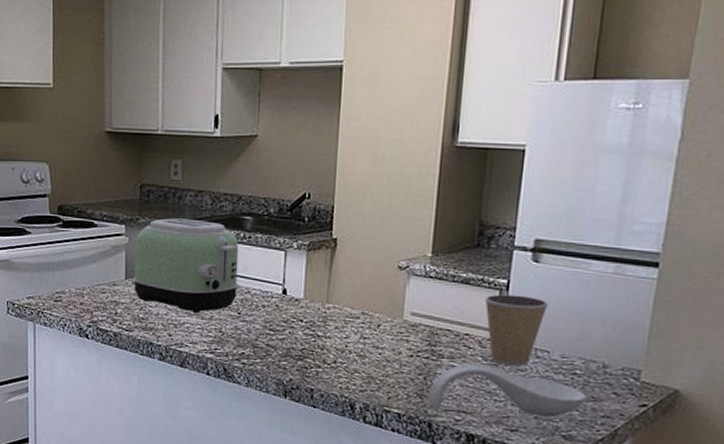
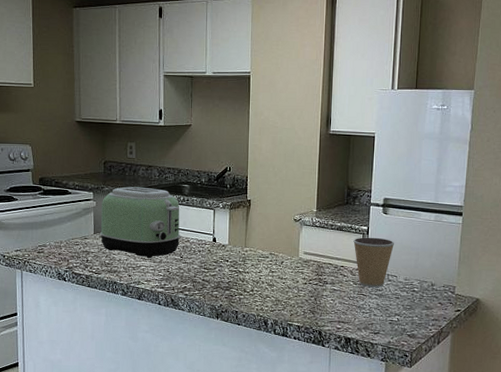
spoon rest: present [427,363,587,418] -> none [318,287,422,322]

